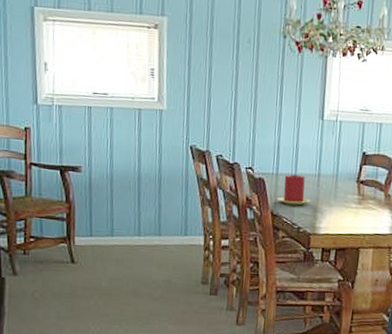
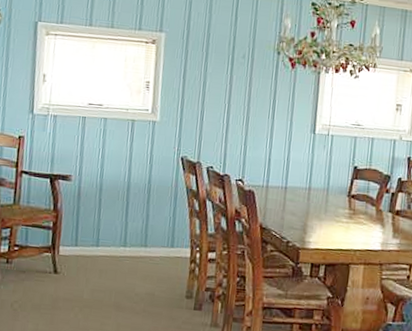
candle: present [277,174,310,206] -> none [267,187,300,219]

